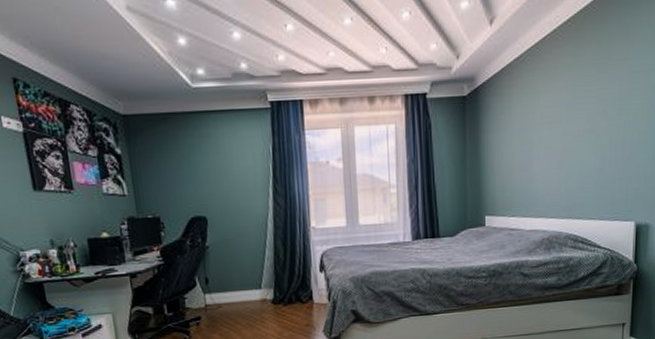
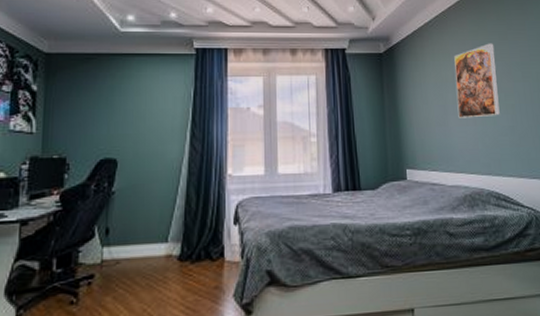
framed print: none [543,77,591,163] -> present [454,43,500,118]

